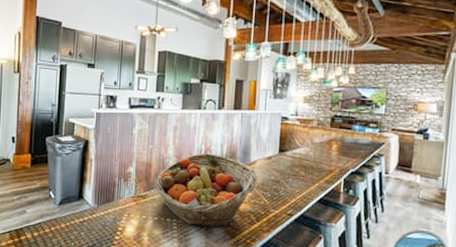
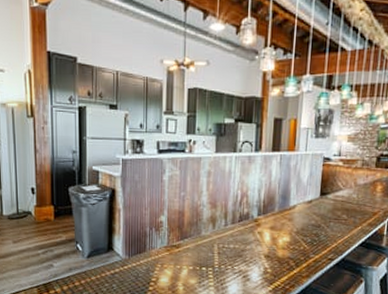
fruit basket: present [155,153,258,229] -> none [189,199,297,276]

